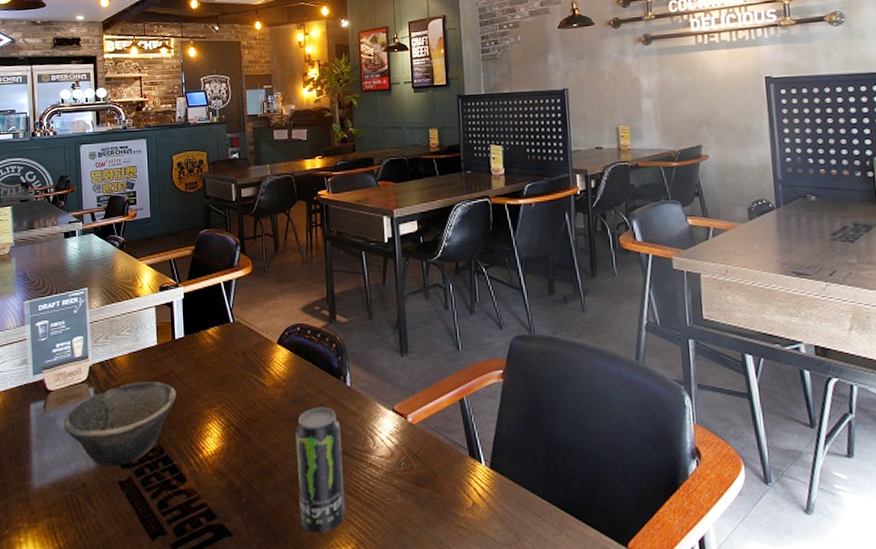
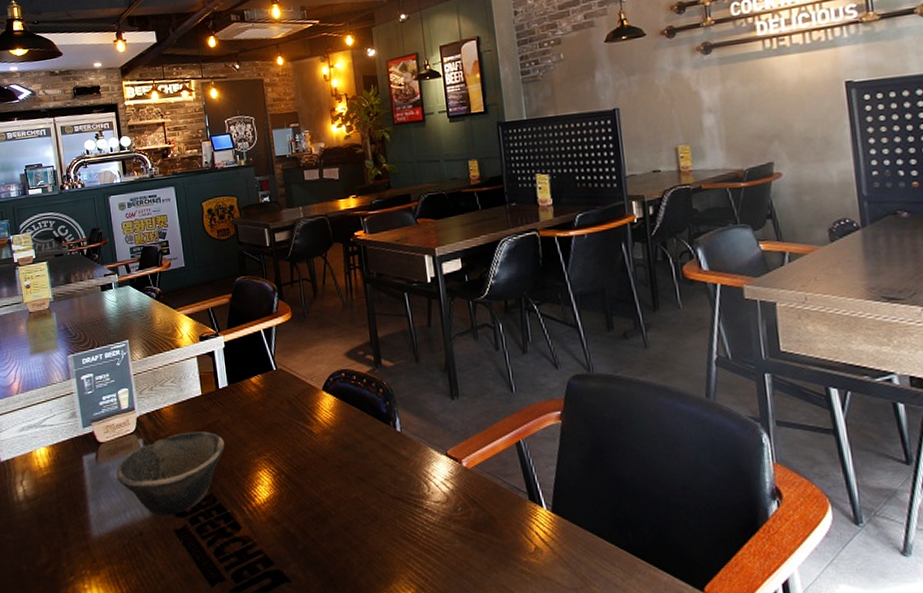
beverage can: present [295,407,346,534] -> none [347,453,404,580]

